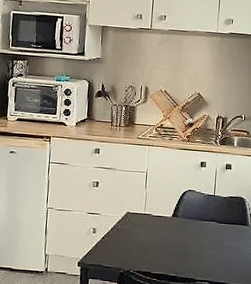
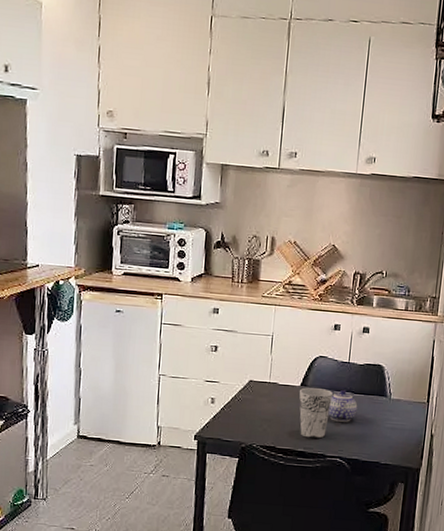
cup: none [171,218,200,264] -> present [299,387,333,439]
teapot: none [197,219,223,249] -> present [328,389,358,422]

